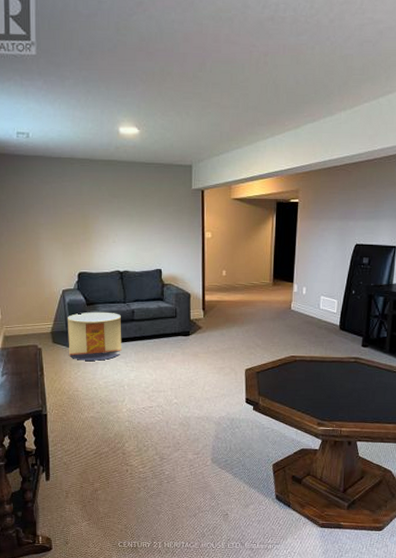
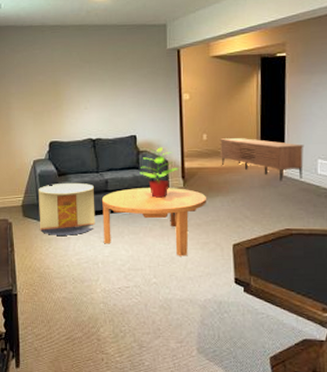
coffee table: none [129,318,223,380] -> present [102,188,206,256]
potted plant: none [164,281,200,327] -> present [140,147,179,198]
sideboard: none [236,275,310,314] -> present [219,138,304,181]

